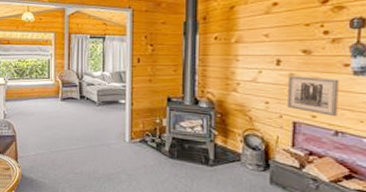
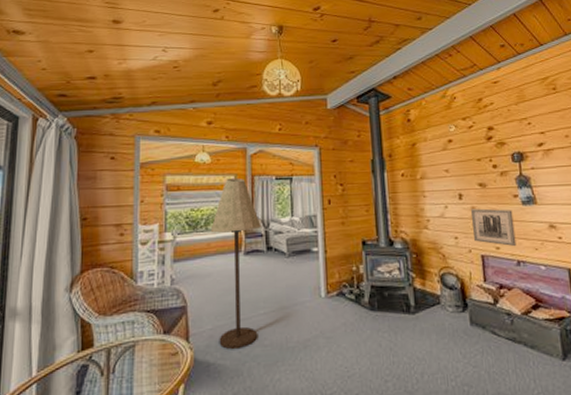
floor lamp: none [34,36,76,173] -> present [210,178,261,350]

